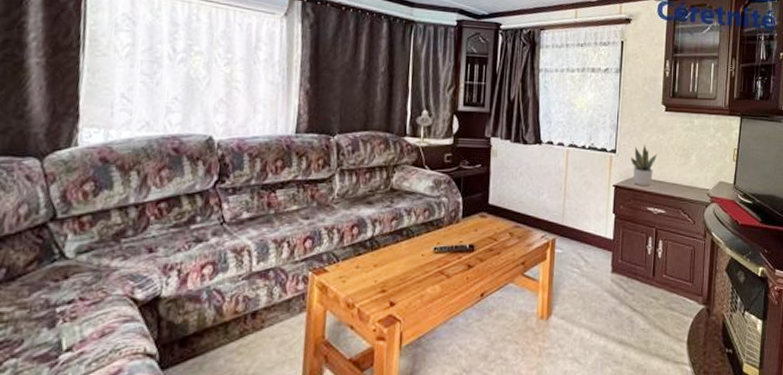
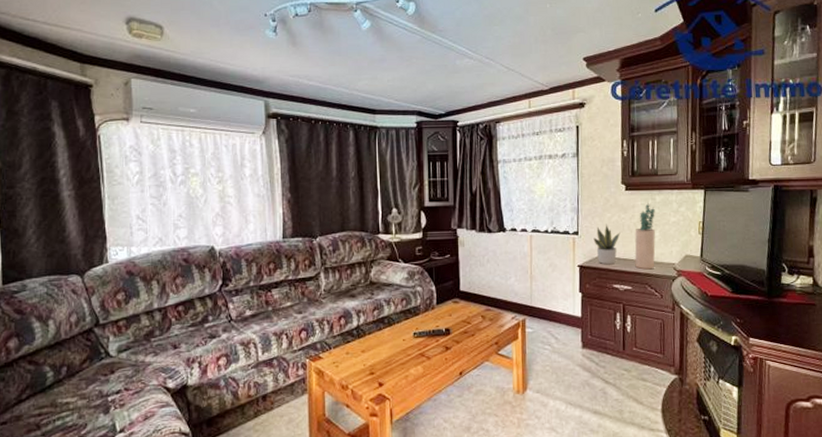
vase: none [670,125,693,194] -> present [634,202,656,270]

